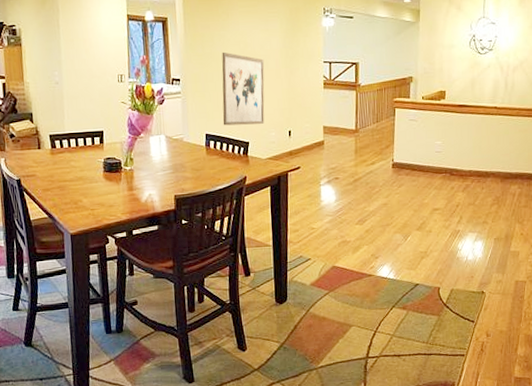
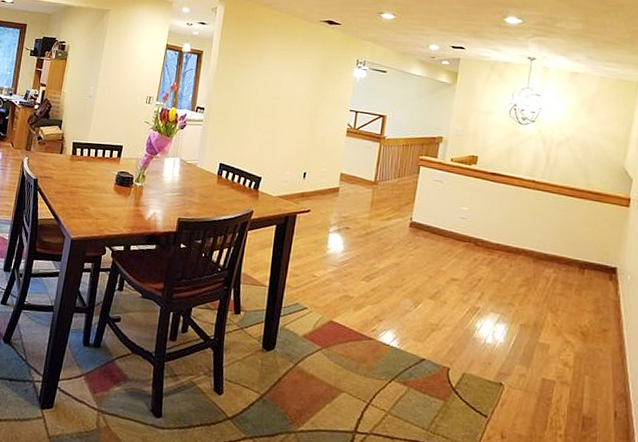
wall art: present [222,51,265,126] -> none [238,88,290,162]

